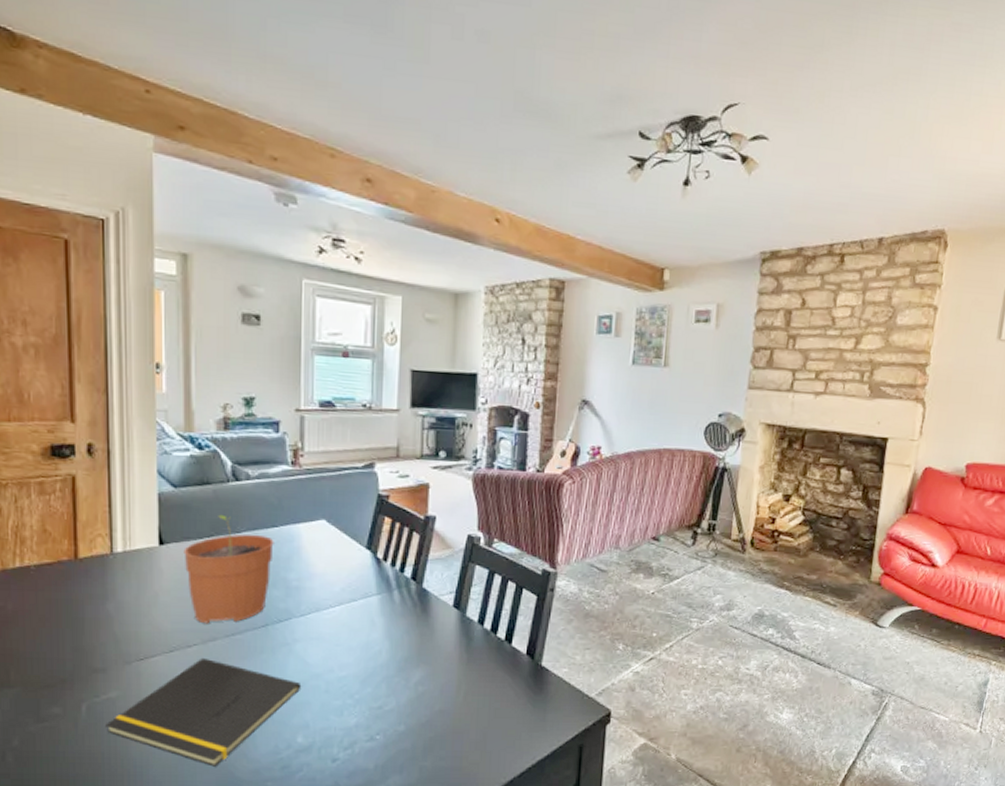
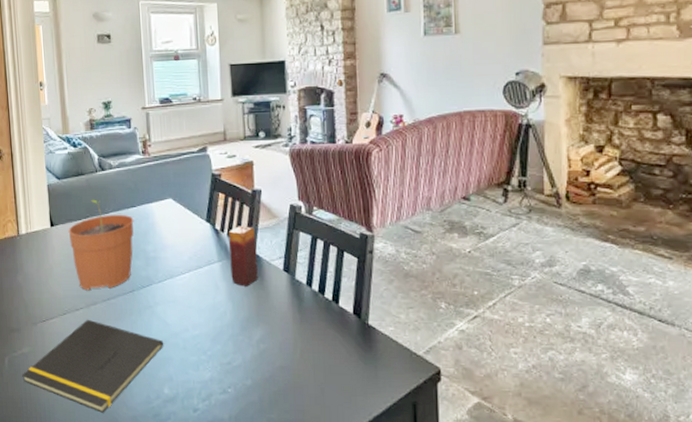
candle: none [391,555,425,623] -> present [229,226,258,287]

